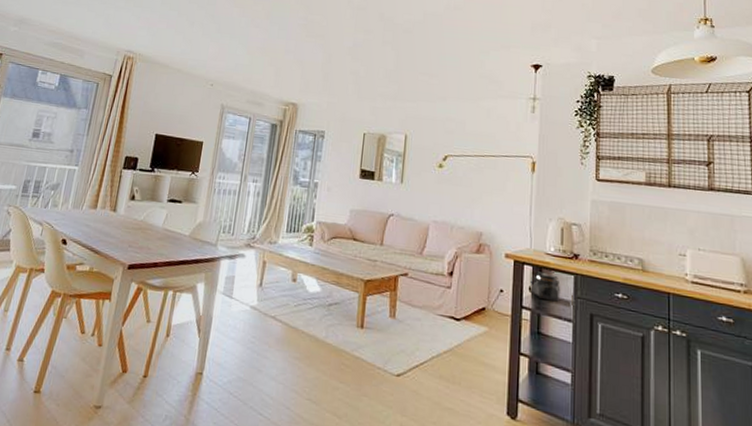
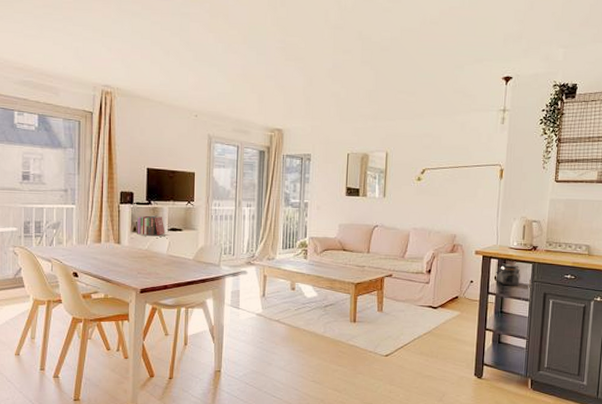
books: none [135,183,164,206] -> present [137,215,165,235]

